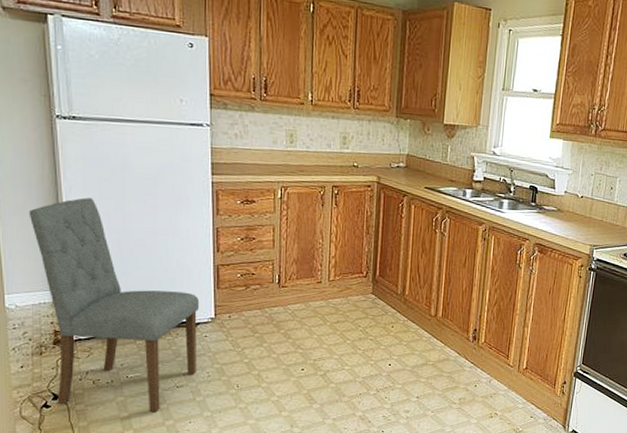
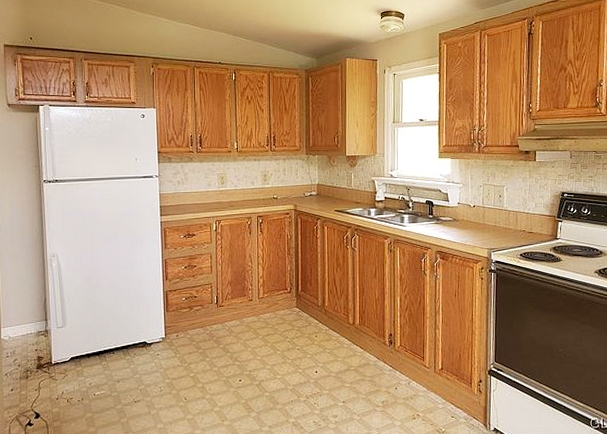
dining chair: present [28,198,200,413] -> none [21,243,153,427]

